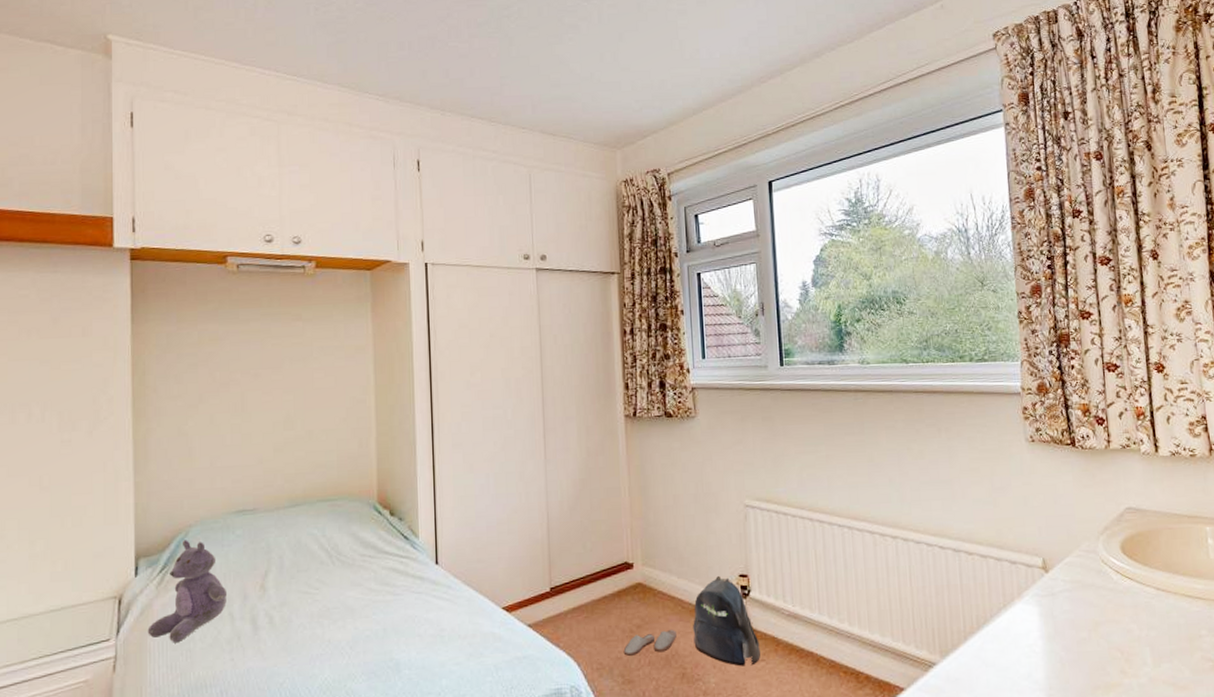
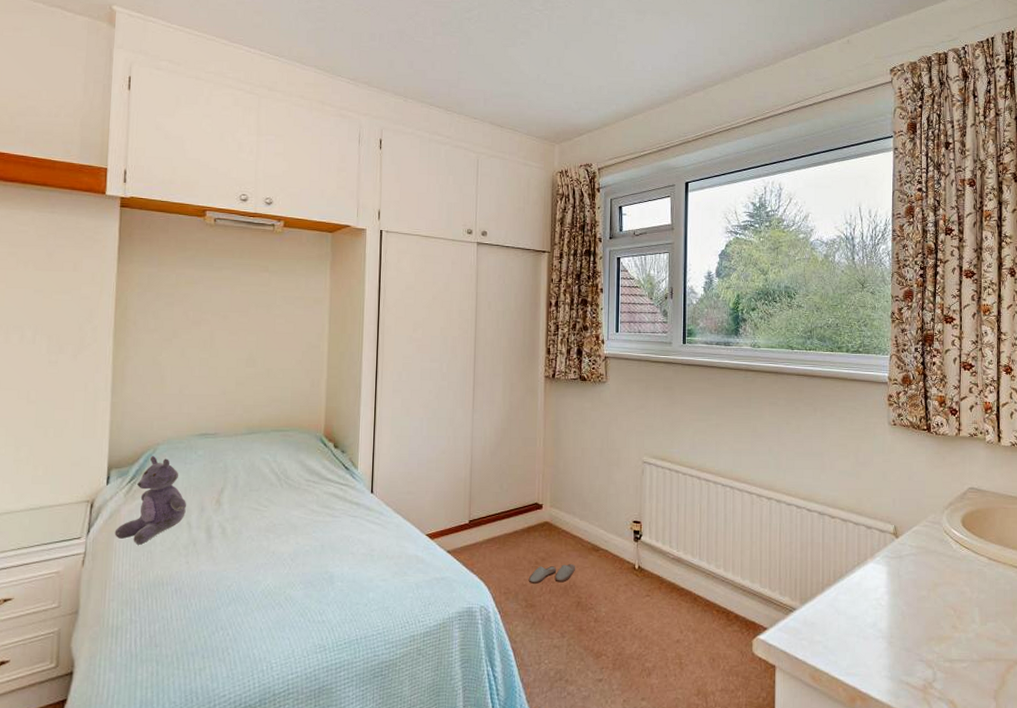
backpack: present [693,575,760,667] -> none [590,520,646,600]

